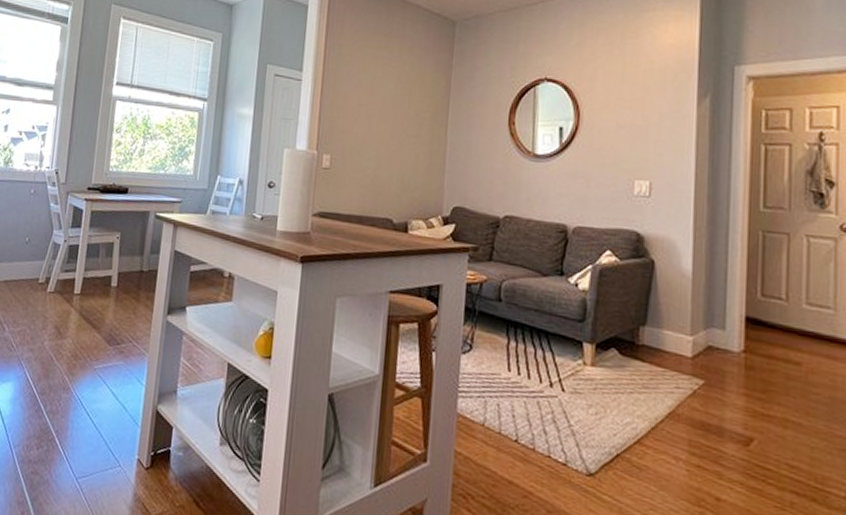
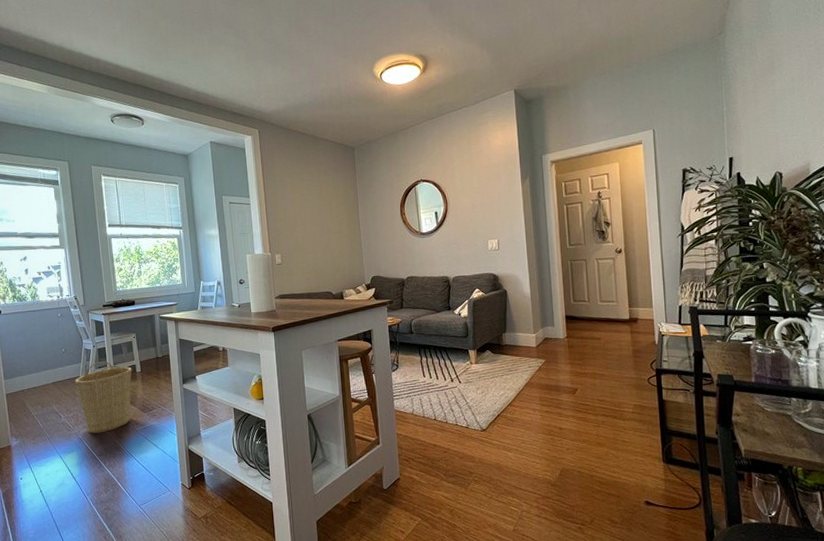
basket: none [32,263,107,363] -> present [75,361,132,434]

